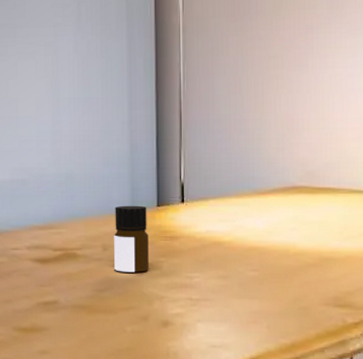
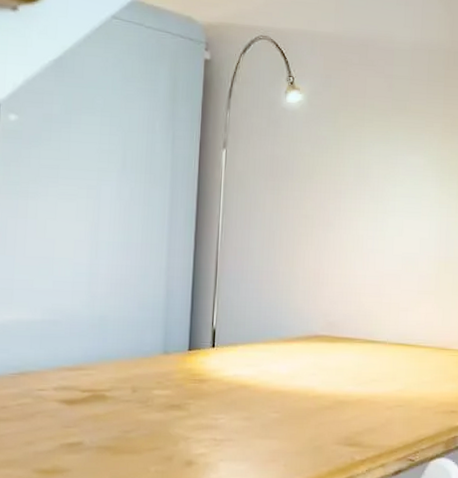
bottle: present [114,205,149,273] -> none [142,348,178,414]

